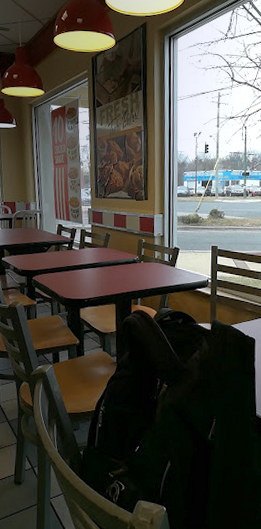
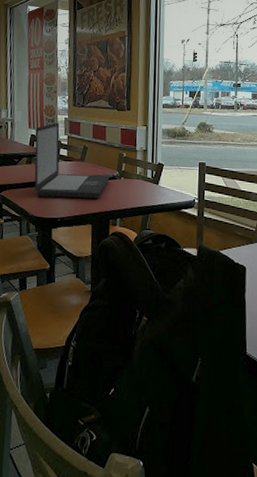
laptop: none [61,212,131,282] -> present [34,122,110,199]

